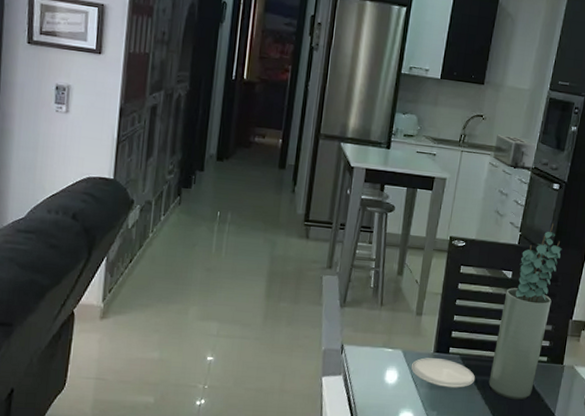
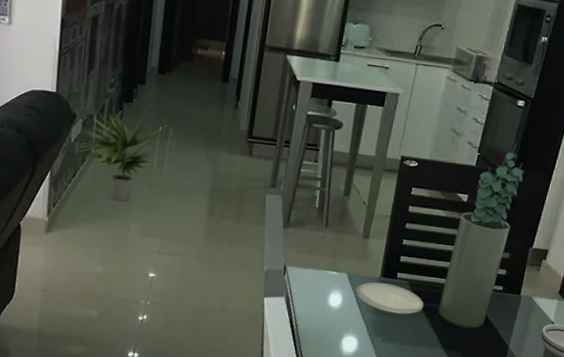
plant: none [134,190,229,286] -> present [76,105,170,201]

